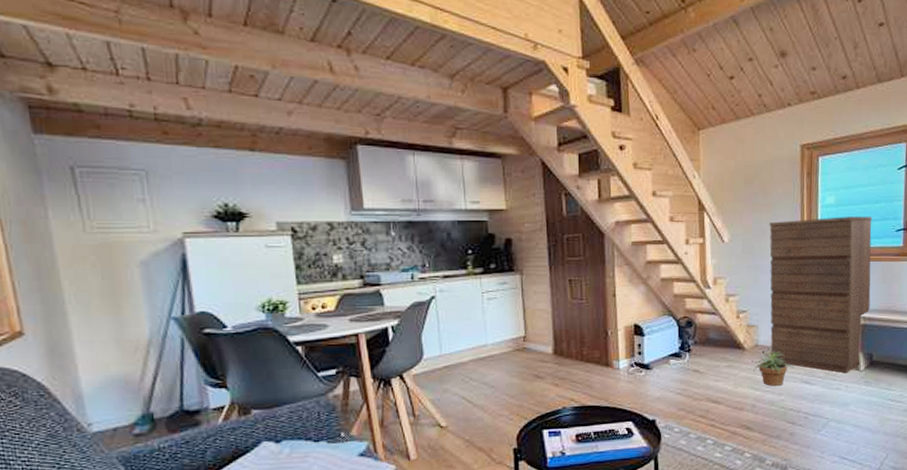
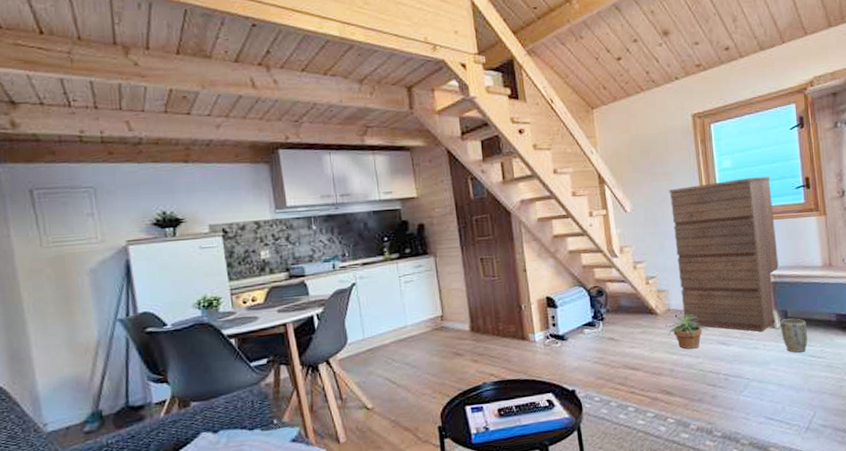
plant pot: none [864,362,890,396] -> present [780,318,808,353]

